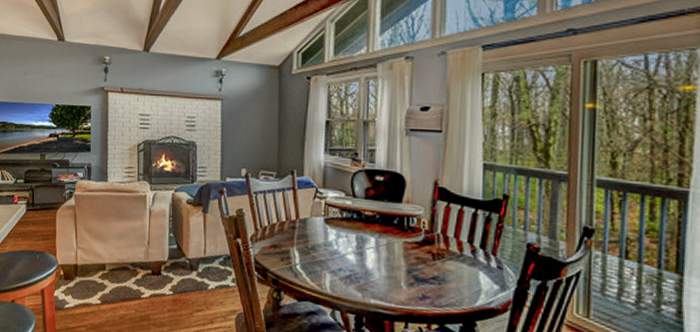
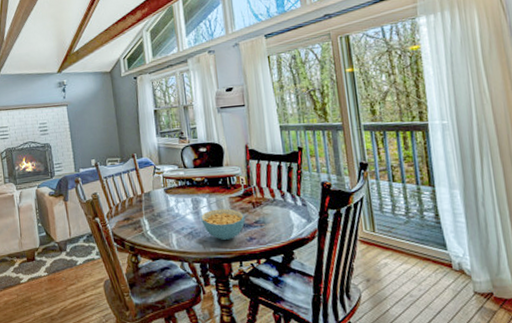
cereal bowl: none [364,252,421,294] -> present [201,208,245,241]

